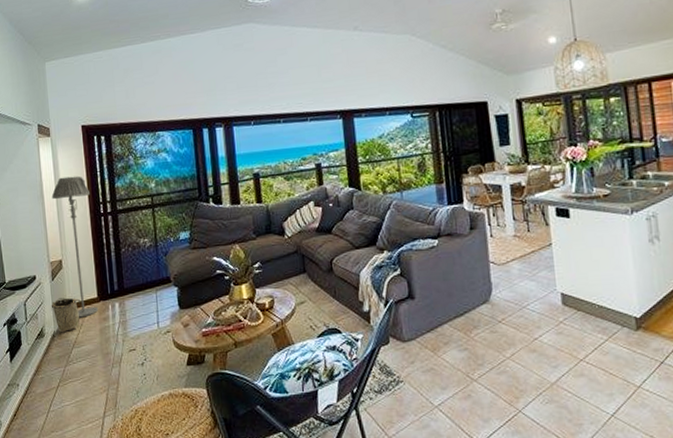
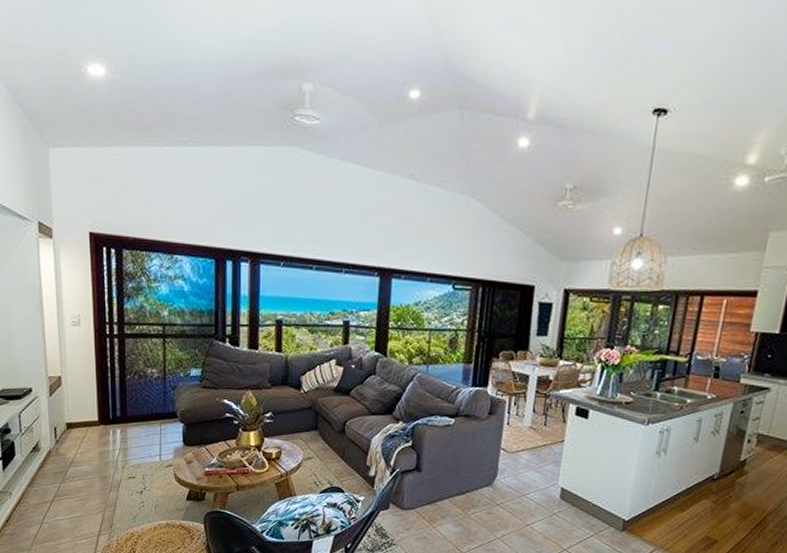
floor lamp: present [51,176,99,318] -> none [52,287,99,439]
basket: present [51,297,84,333] -> none [47,415,83,450]

